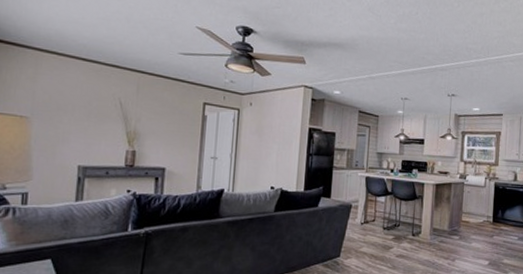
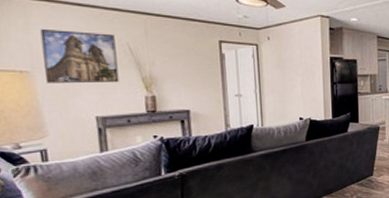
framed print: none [41,78,109,134] -> present [40,28,119,83]

